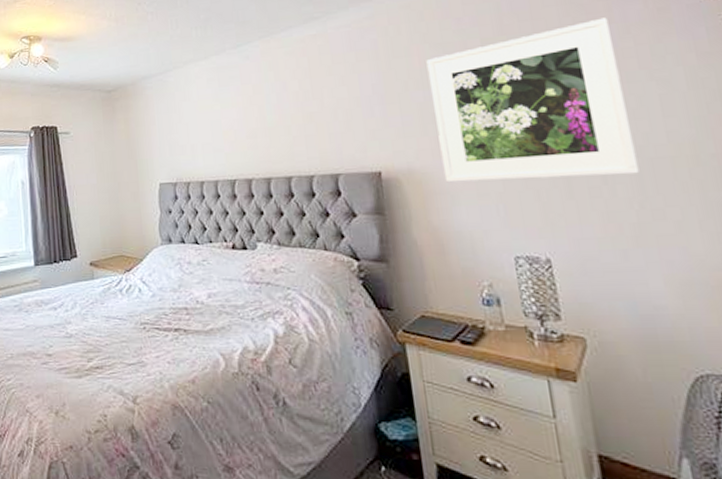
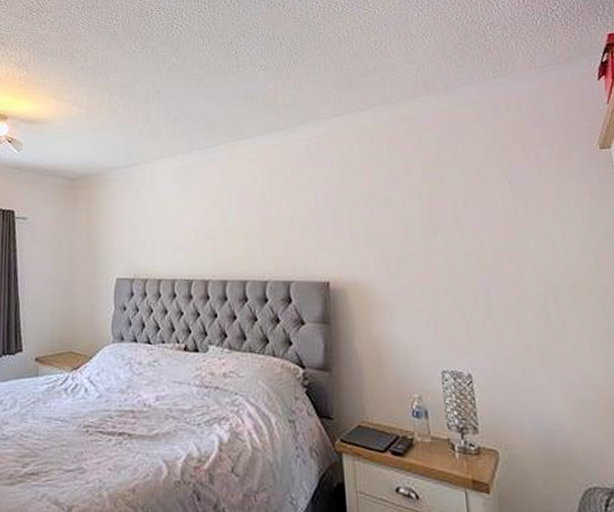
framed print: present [426,17,640,183] -> none [374,158,545,300]

